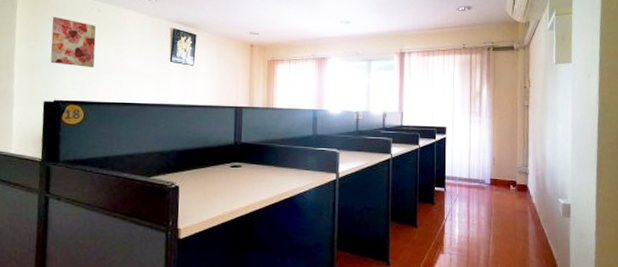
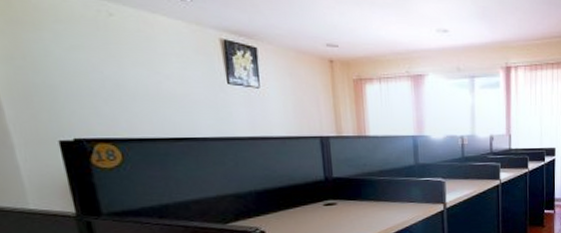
wall art: present [50,16,96,67] -> none [39,22,121,94]

